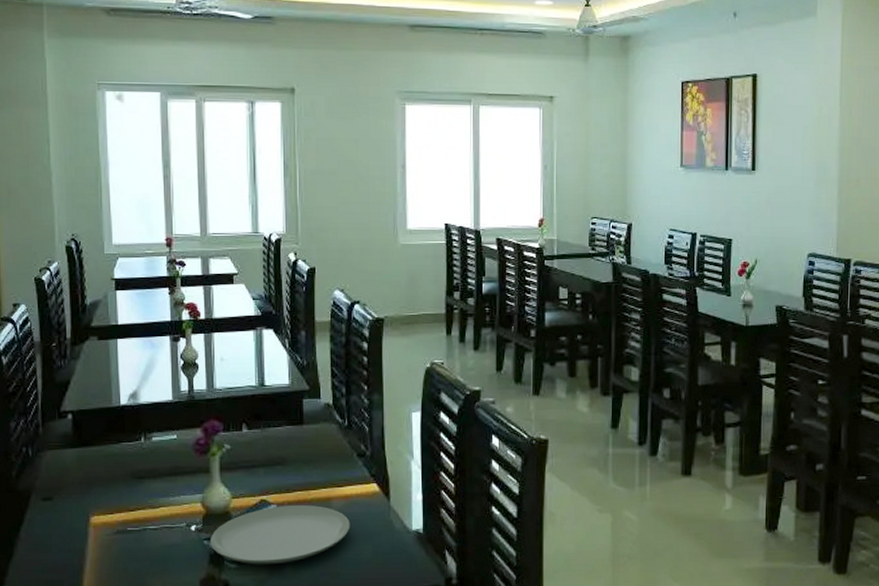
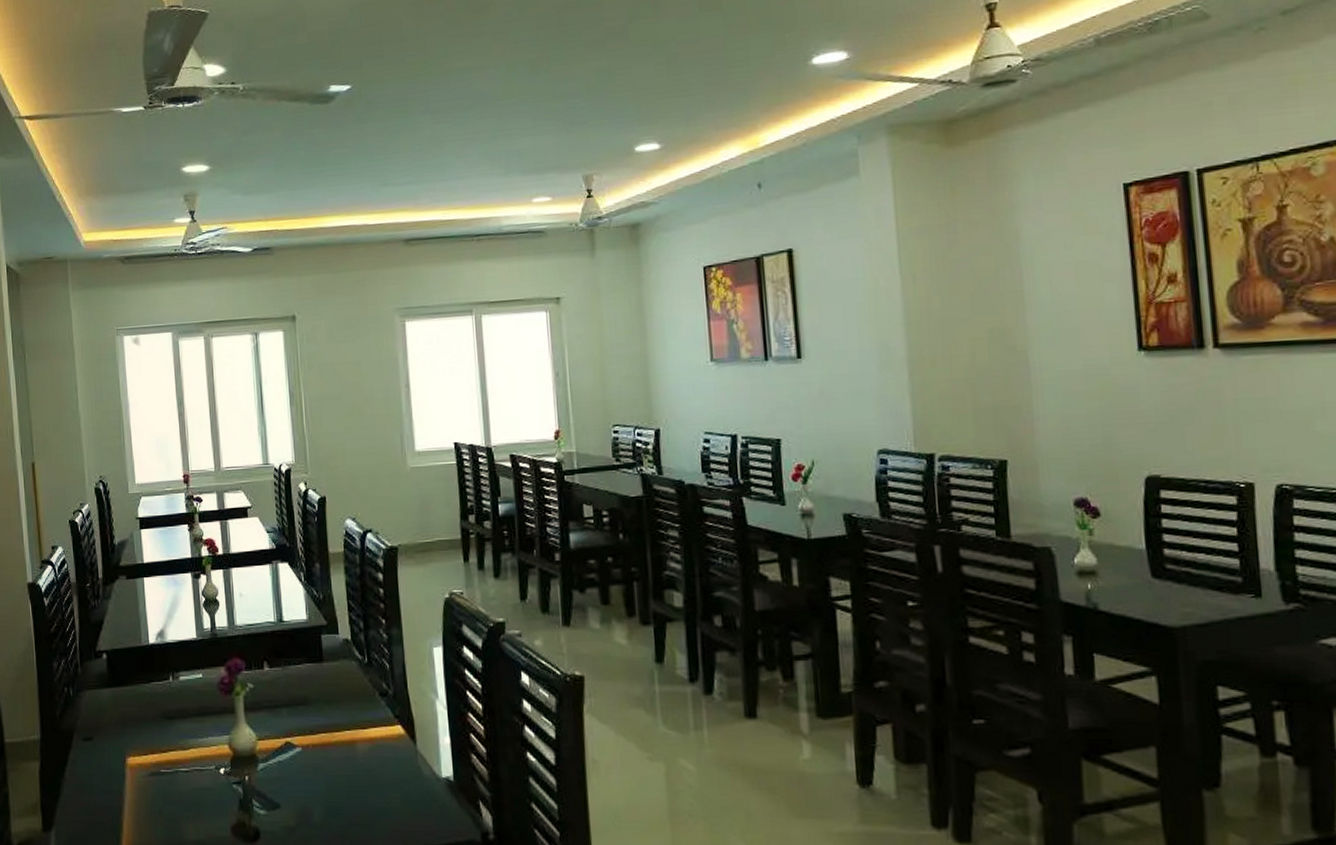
plate: present [209,504,350,565] -> none [238,747,377,812]

